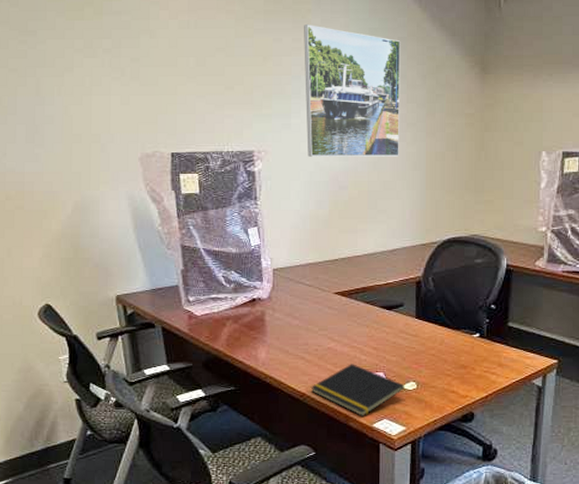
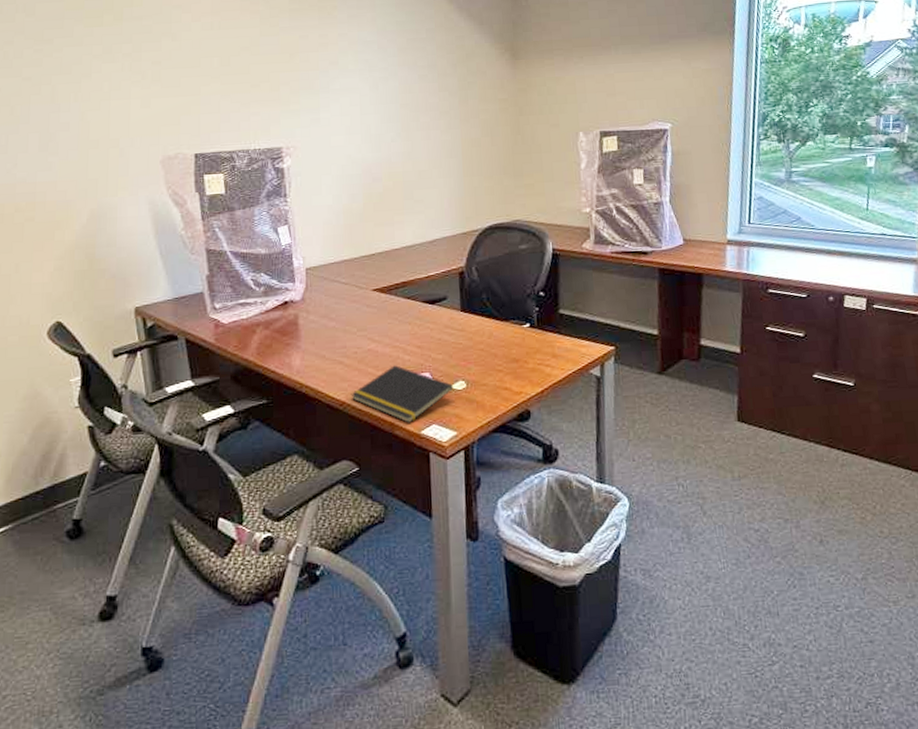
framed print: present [304,24,401,157] -> none [330,20,434,150]

